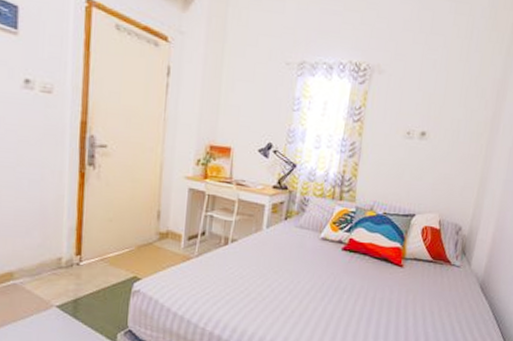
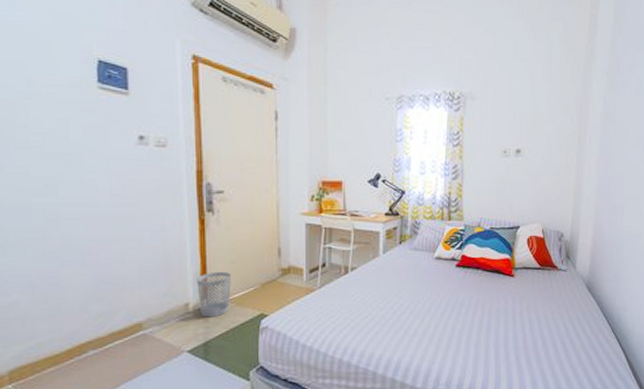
wastebasket: none [71,228,107,275] -> present [197,271,231,318]

